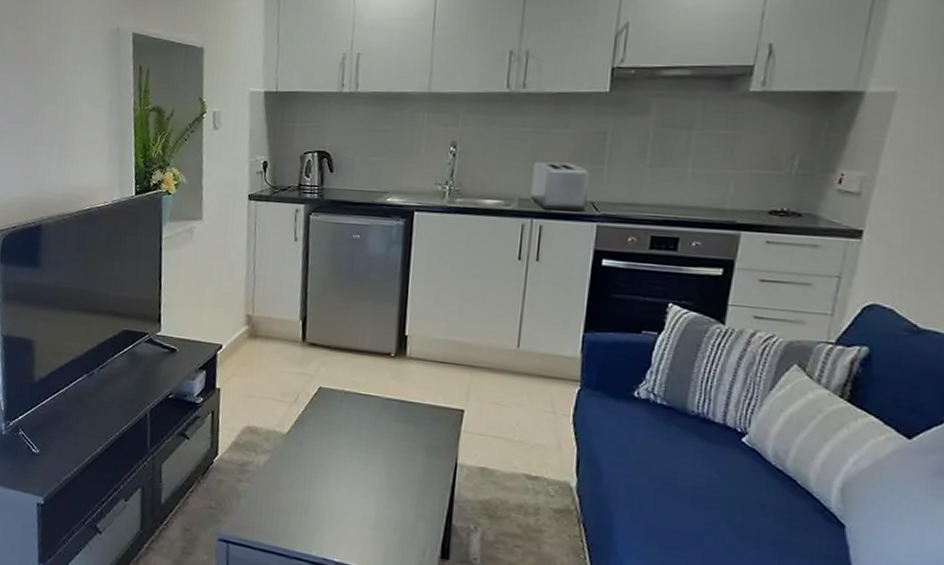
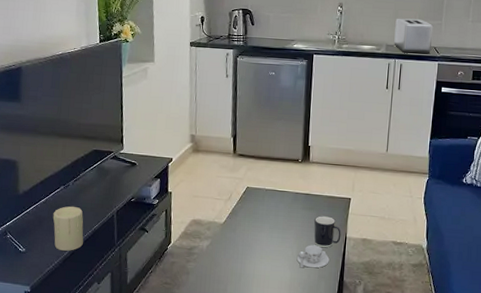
candle: none [73,399,110,457] -> present [52,206,84,251]
teacup: none [385,471,432,503] -> present [296,245,330,268]
mug: none [410,431,450,477] -> present [313,216,341,248]

